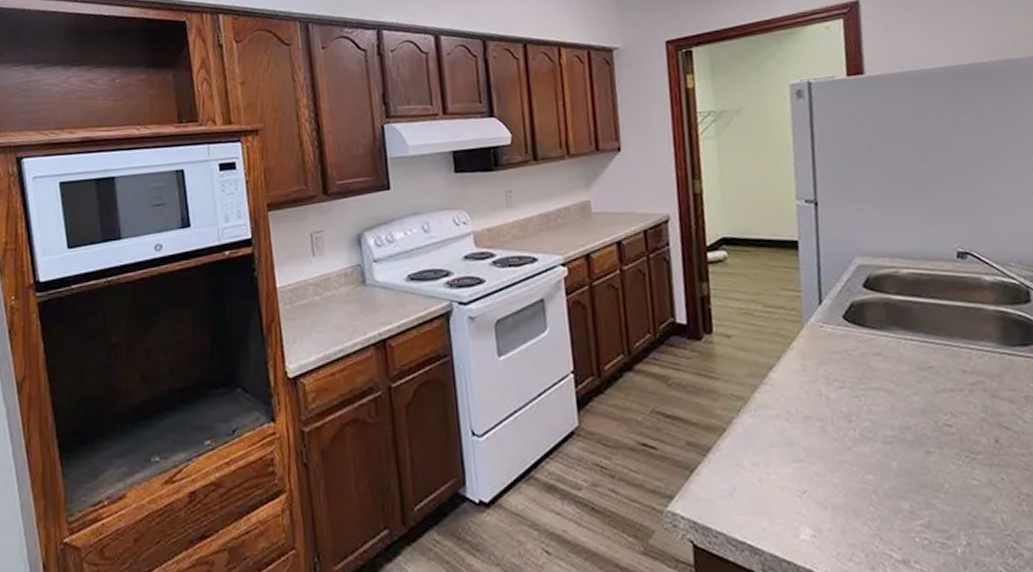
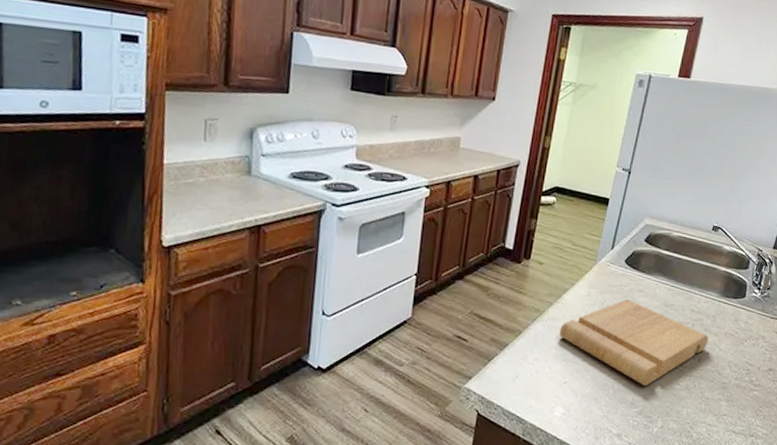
cutting board: none [777,367,1003,487] -> present [560,299,709,386]

